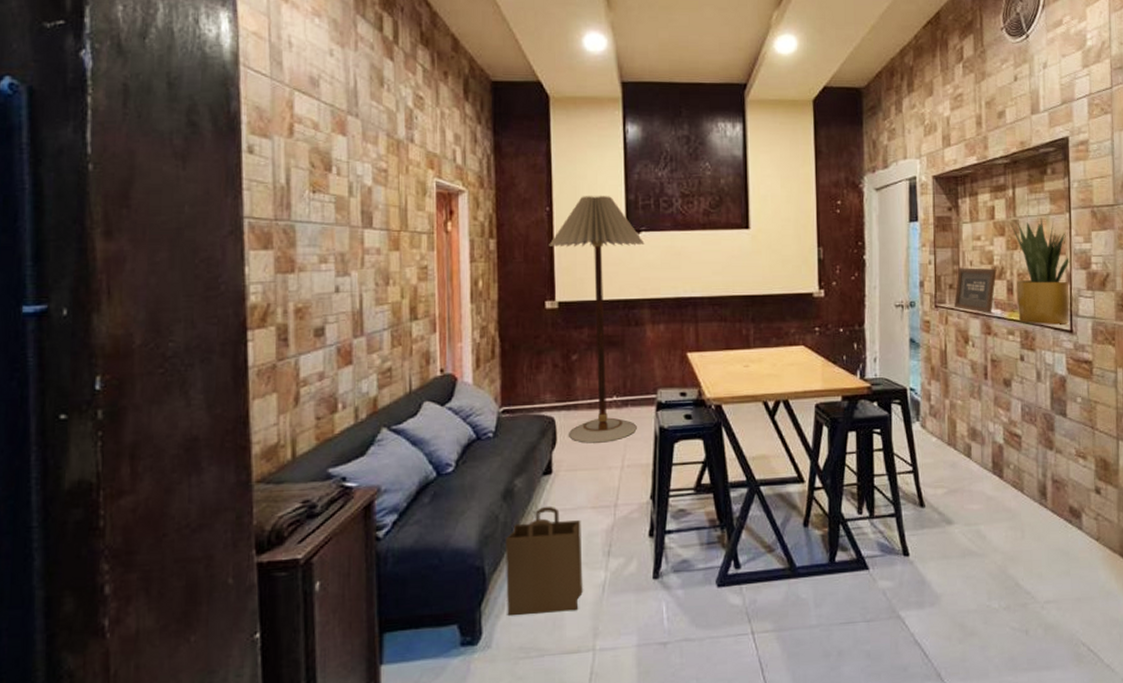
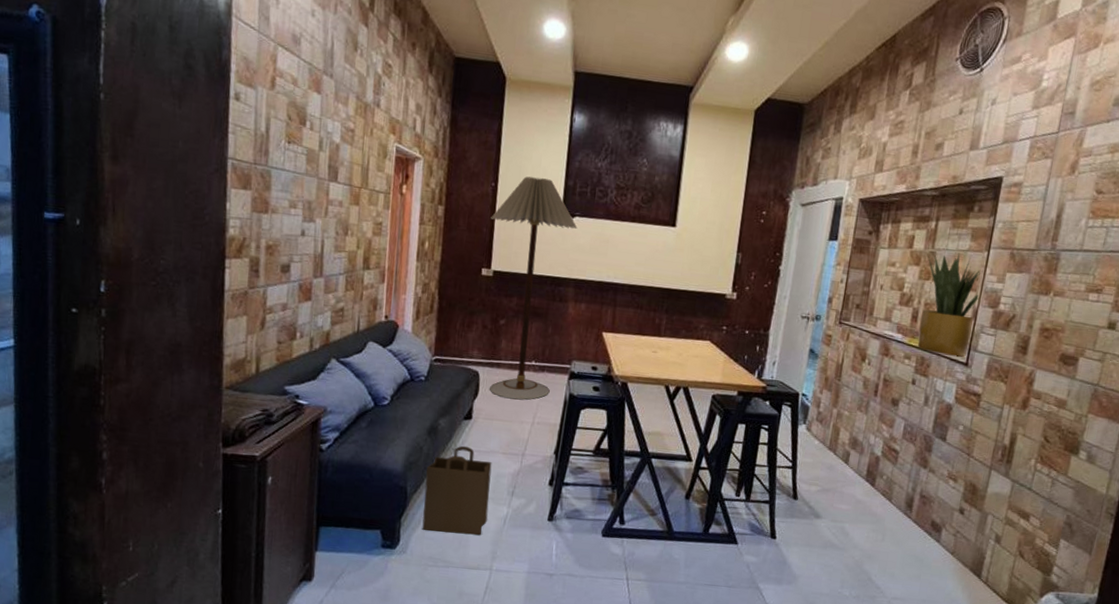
picture frame: present [954,267,997,314] -> none [857,290,905,337]

